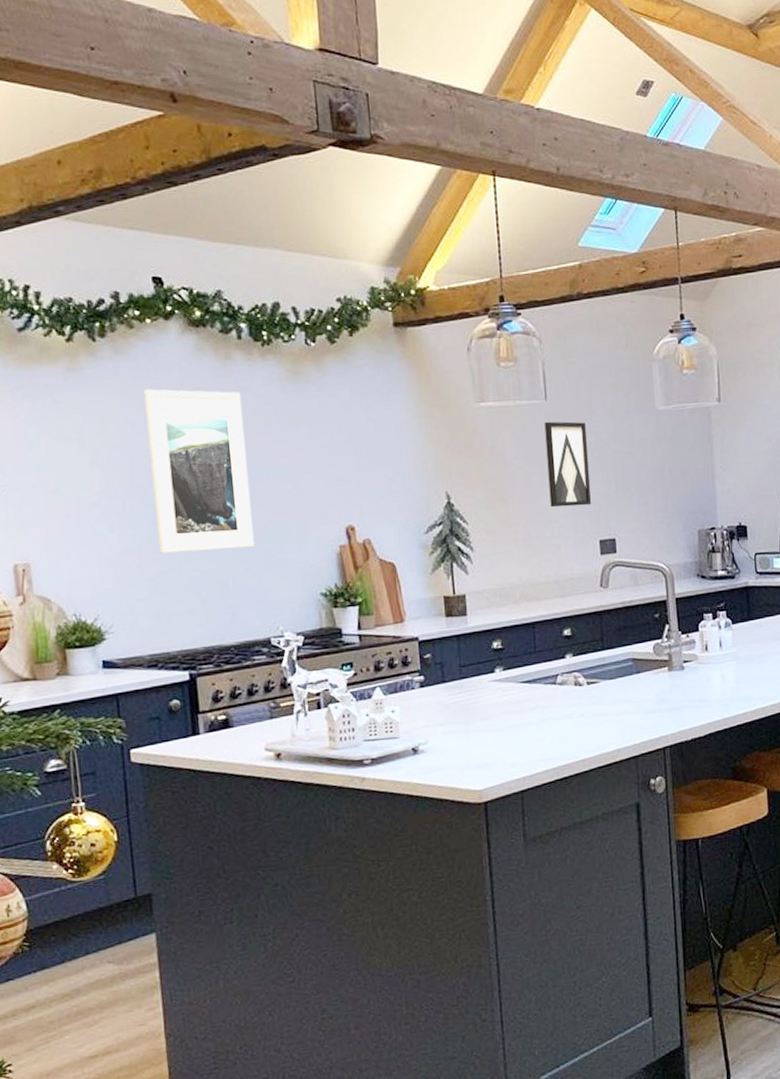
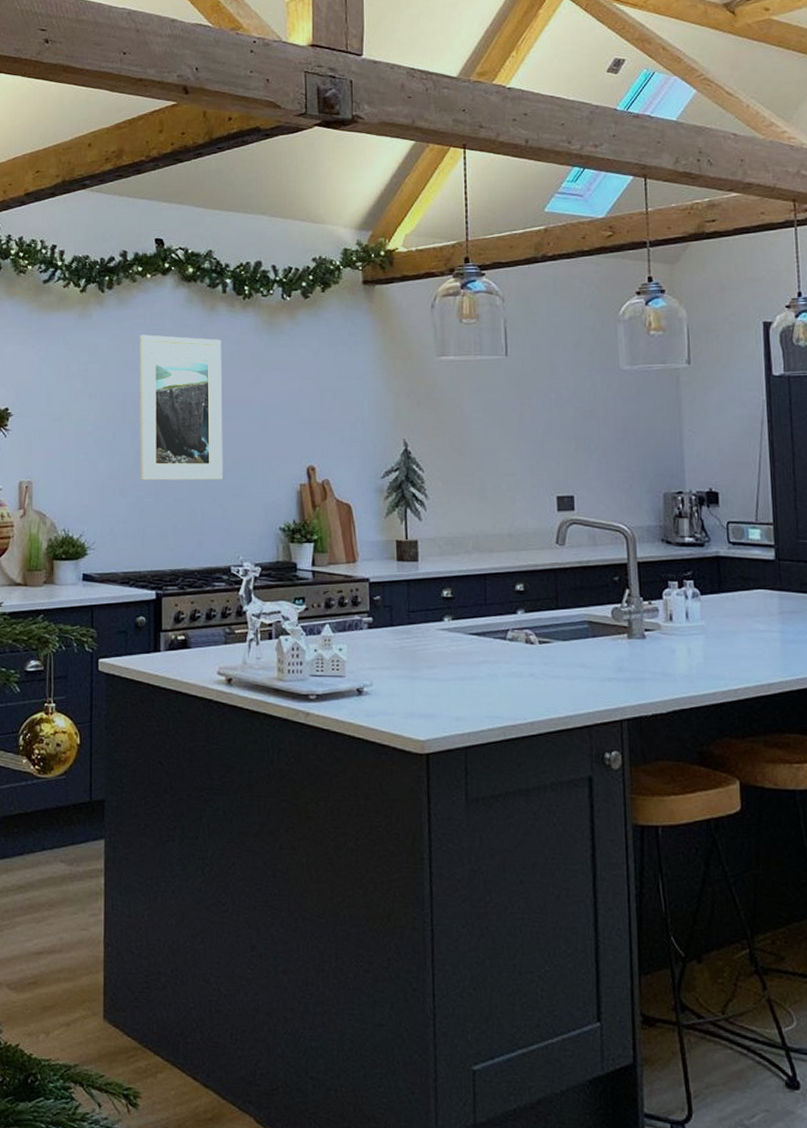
wall art: present [544,421,592,508] -> none [504,376,550,461]

